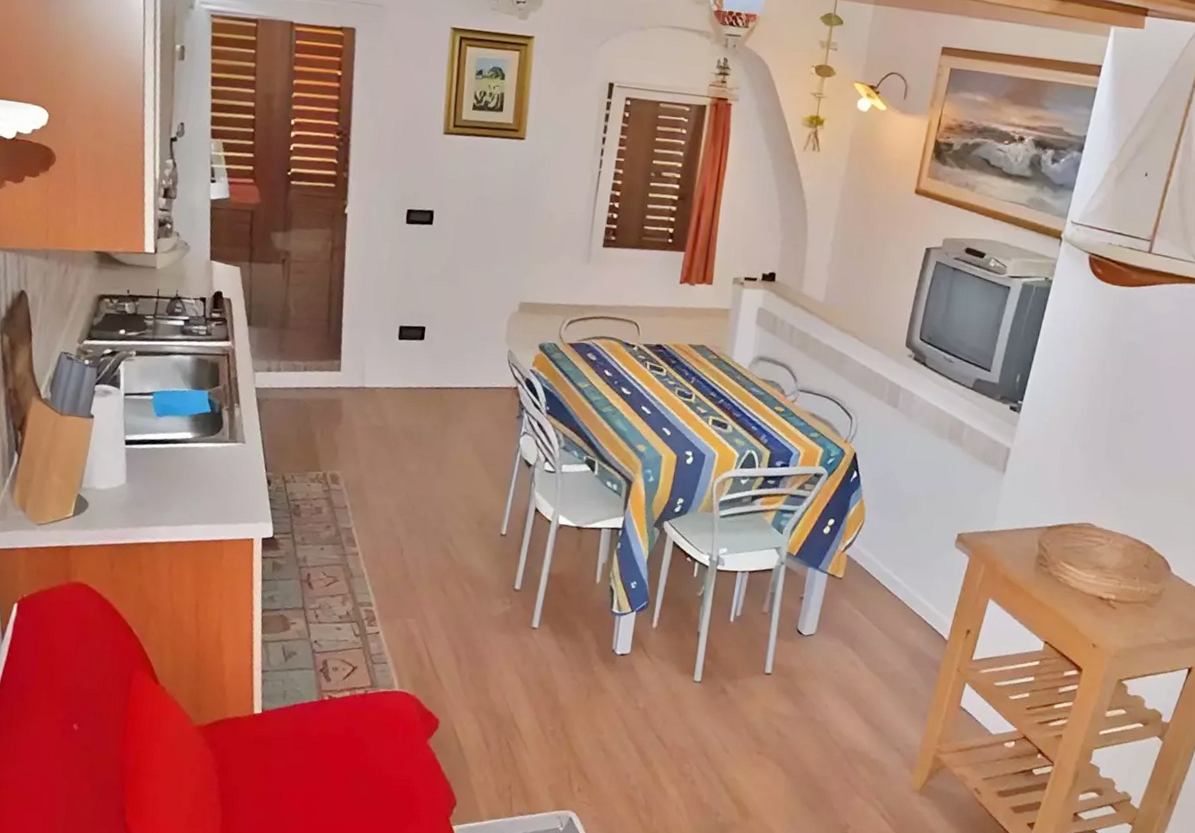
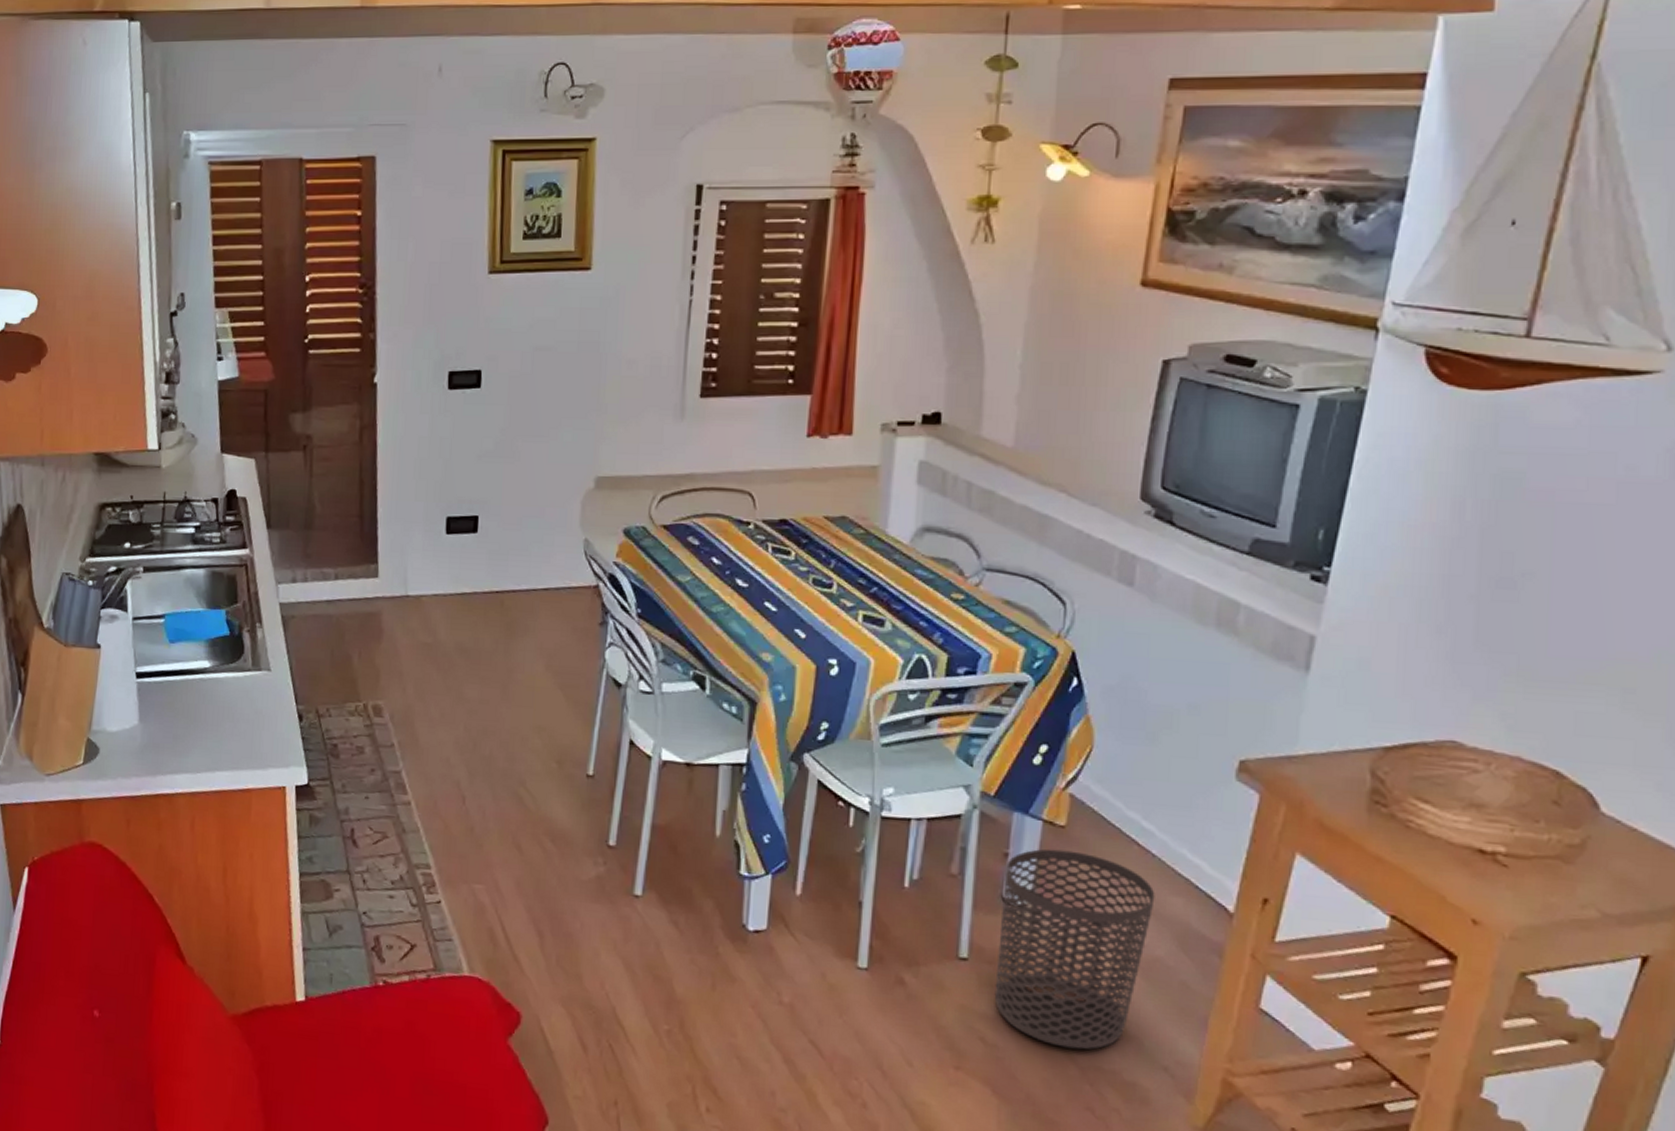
waste bin: none [787,594,899,738] -> present [994,849,1155,1050]

